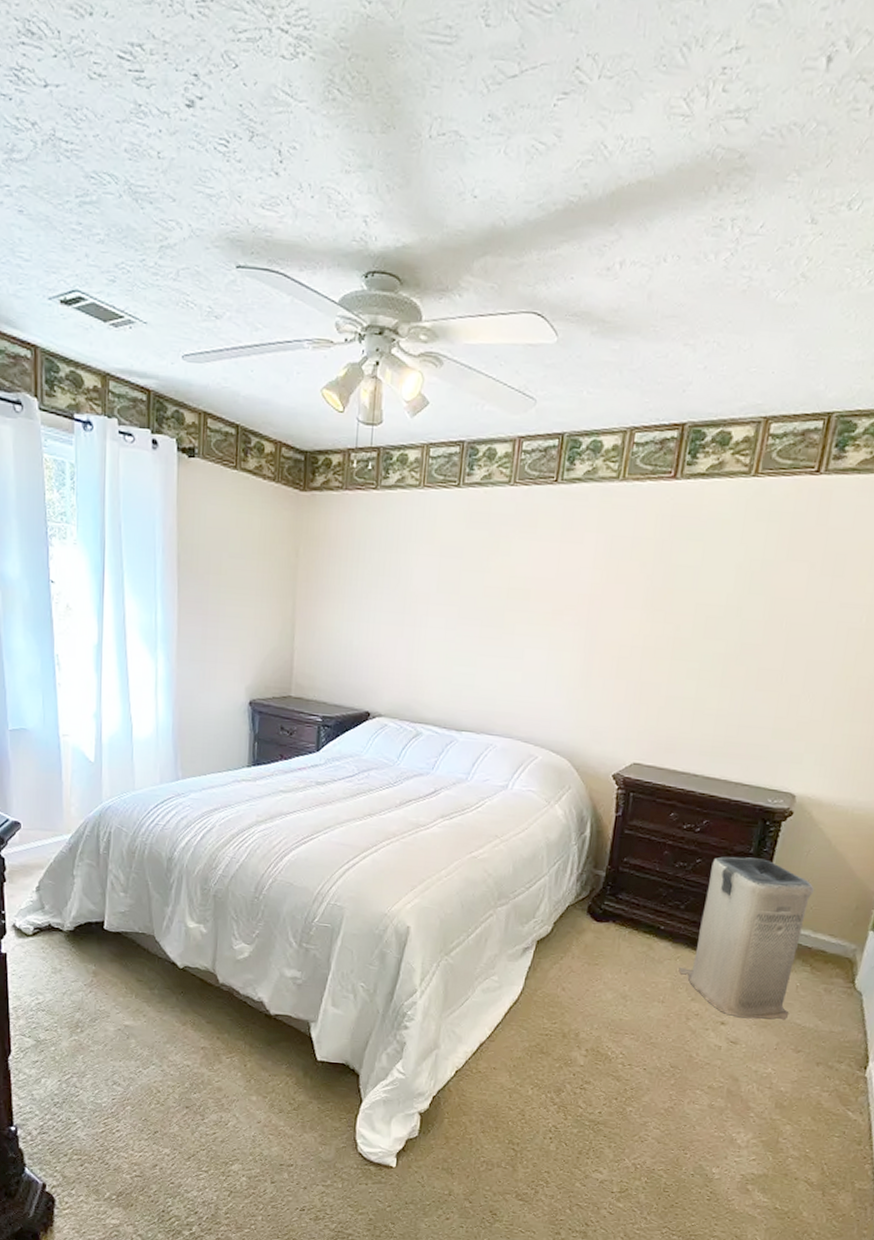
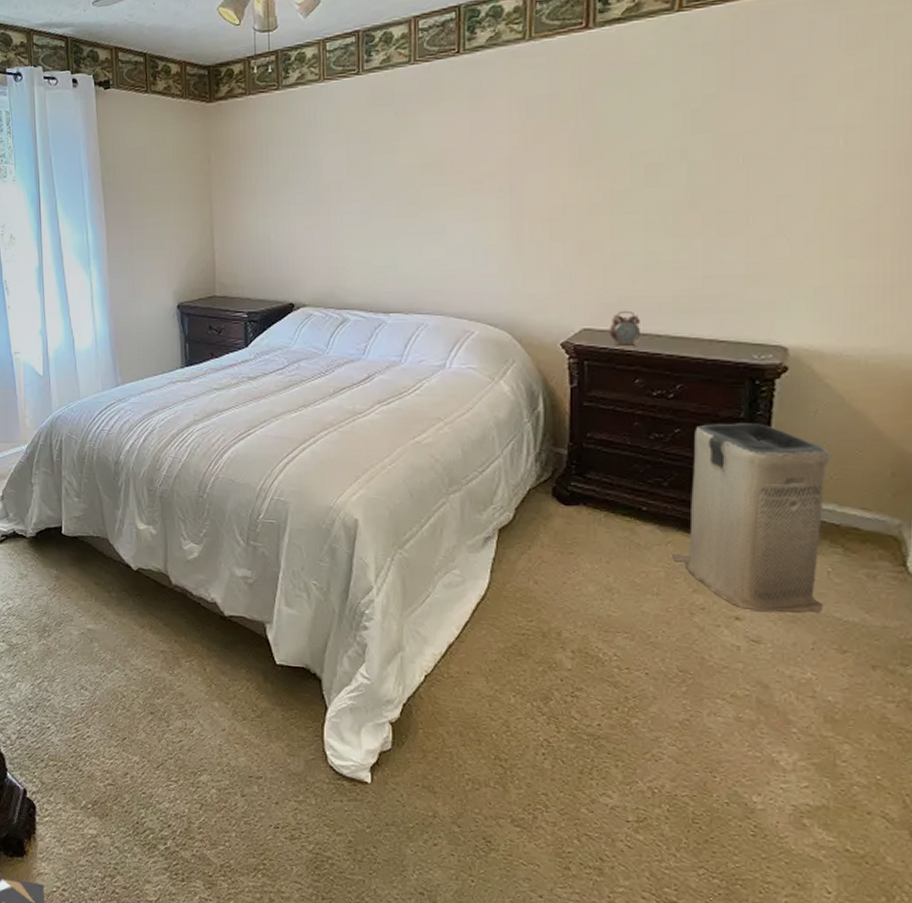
alarm clock: none [654,749,682,782] -> present [609,310,640,346]

